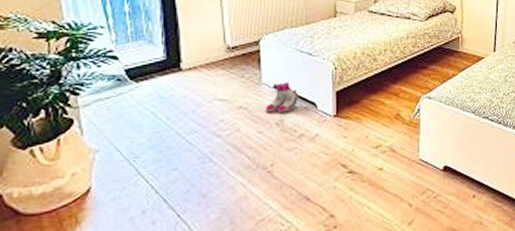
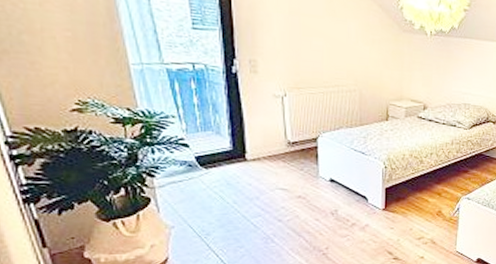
boots: present [265,82,299,114] -> none [322,177,352,204]

